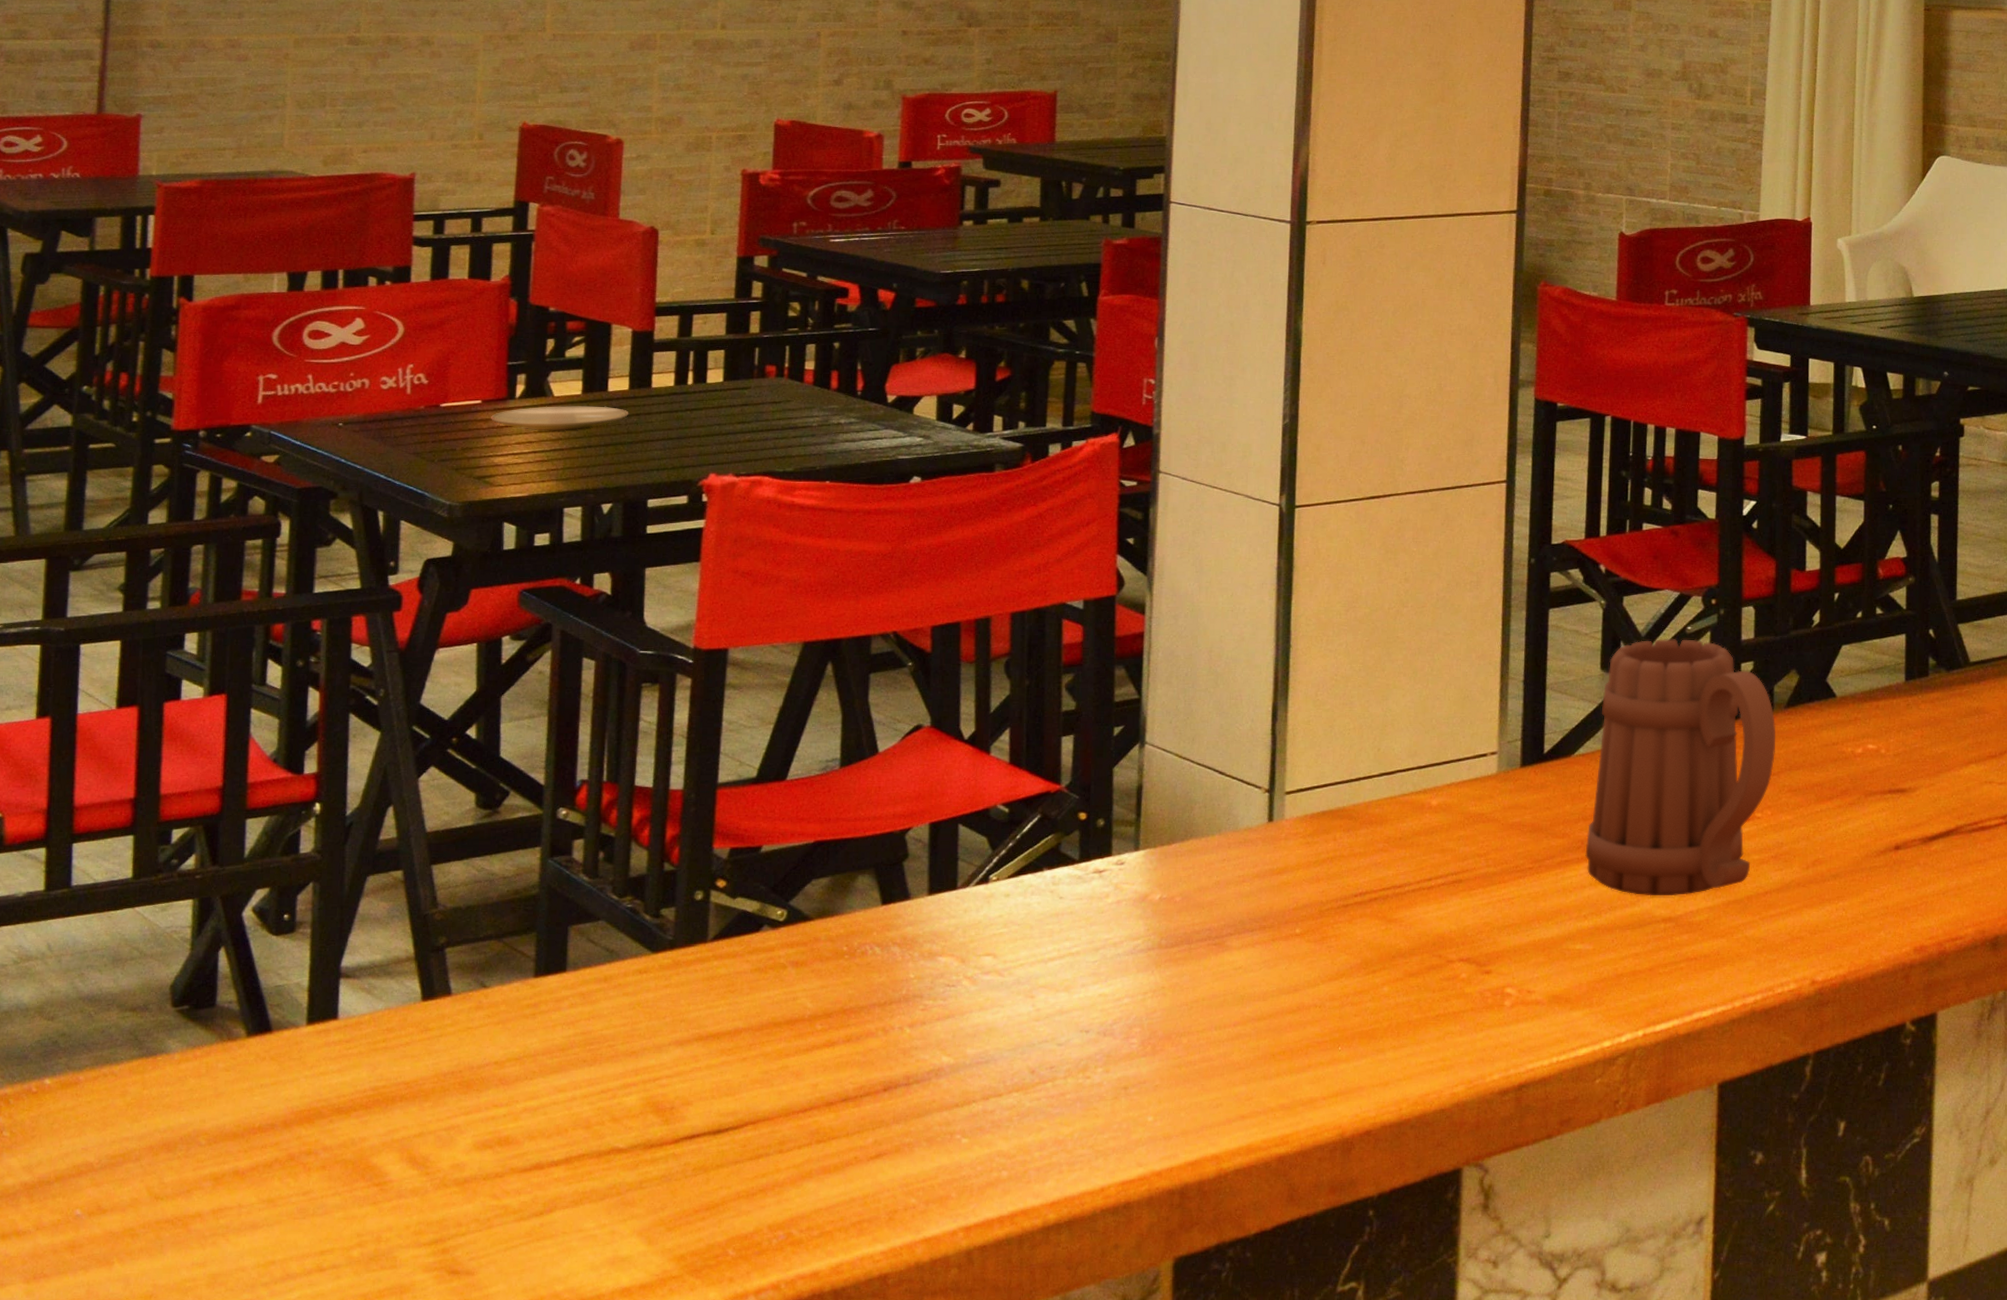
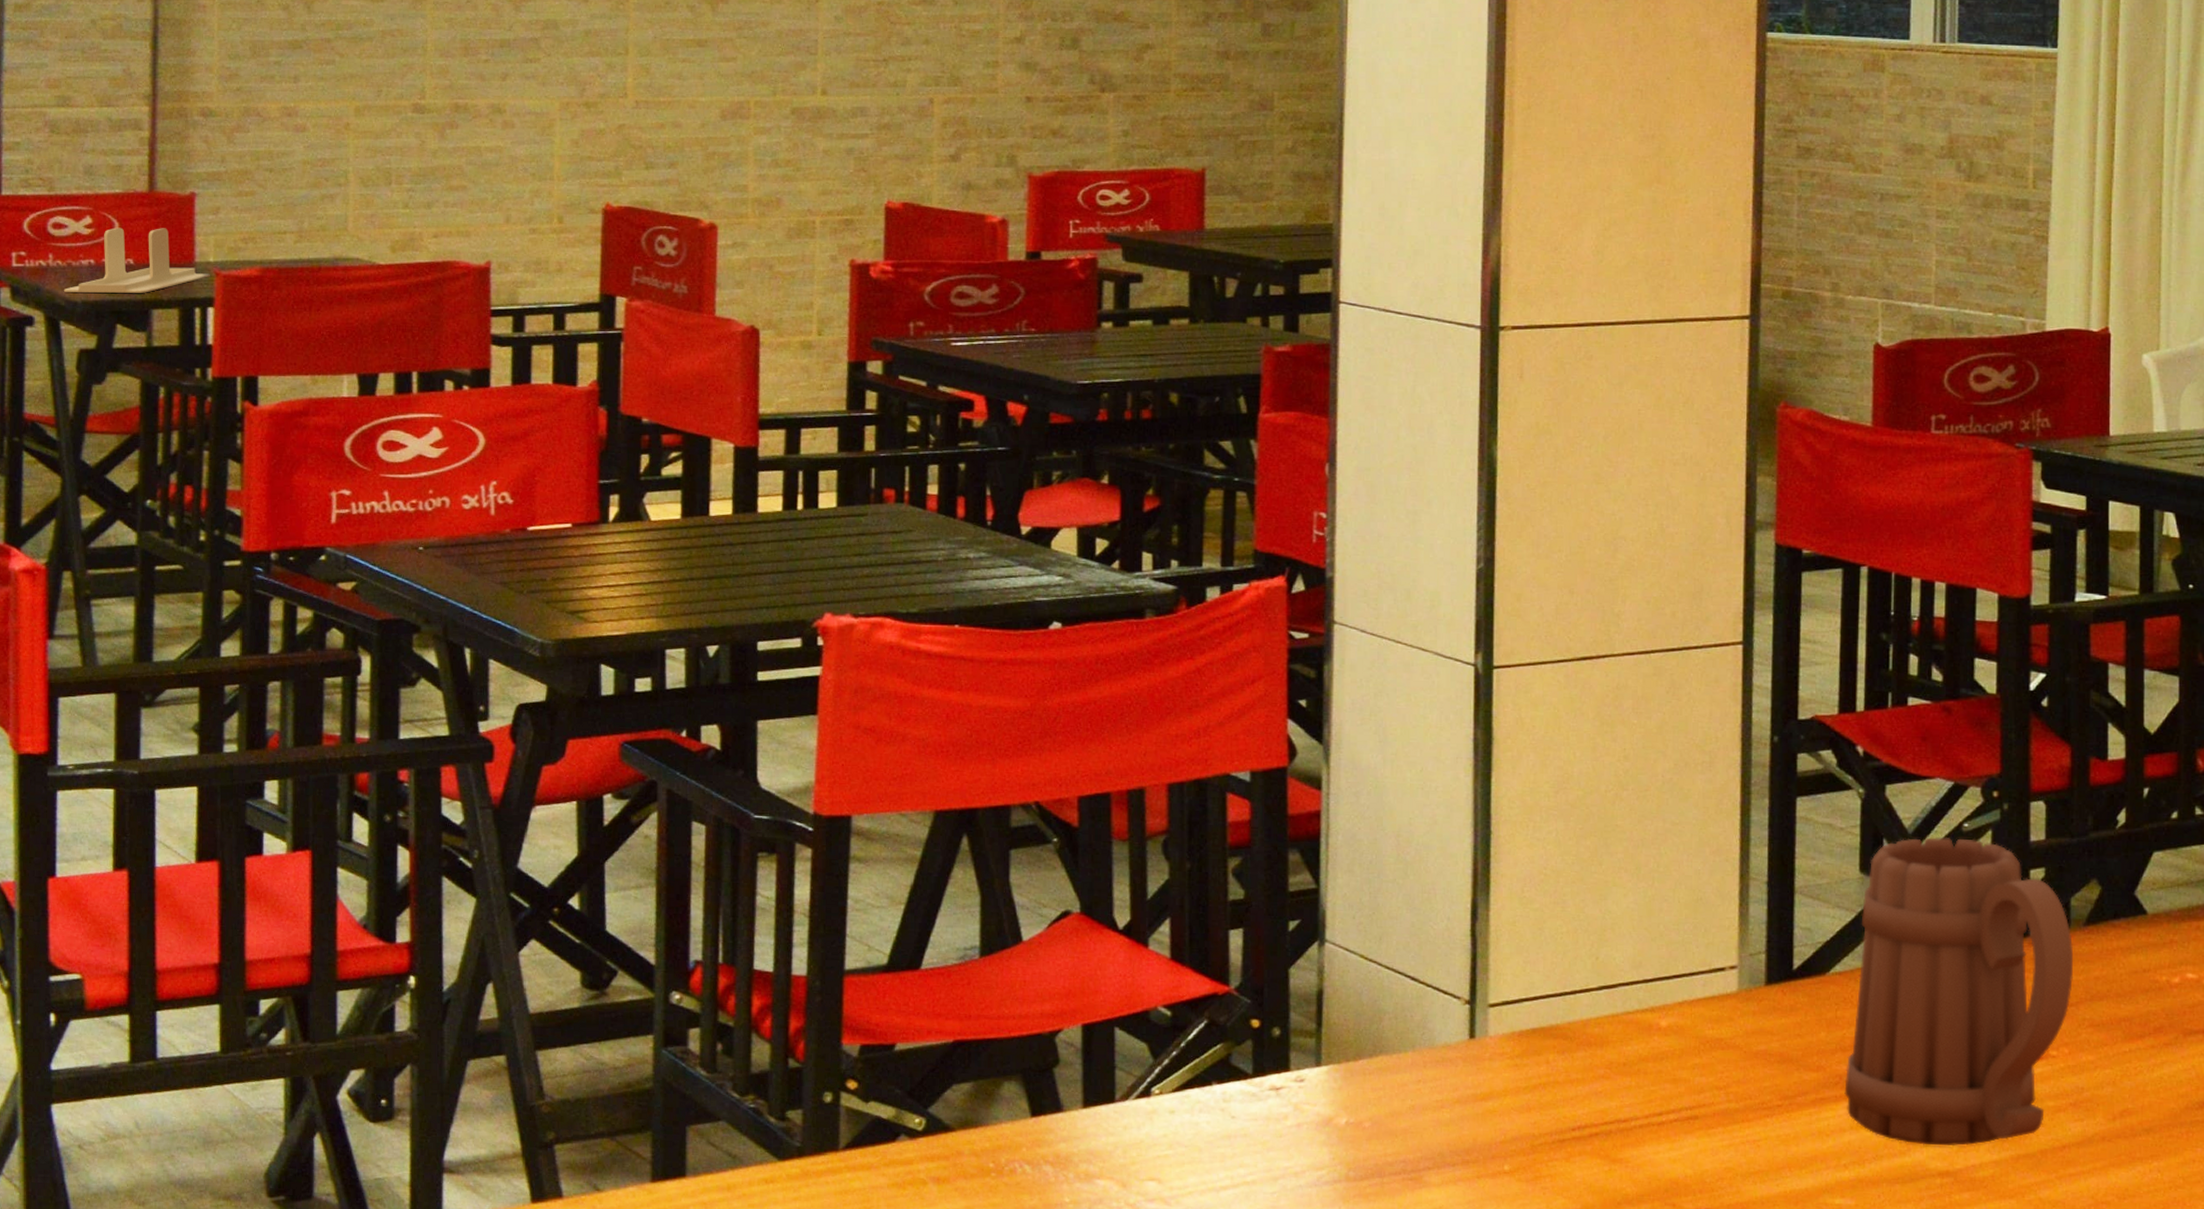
napkin holder: none [12,145,153,203] -> present [63,227,211,293]
plate: present [491,406,629,430] -> none [583,532,734,560]

